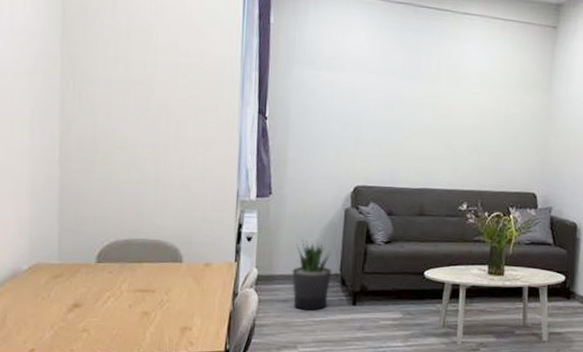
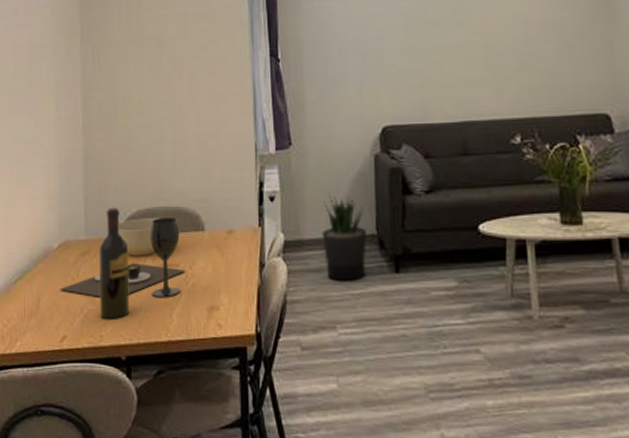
place setting: none [29,286,161,316] -> present [60,262,186,297]
wine bottle: none [70,236,105,336] -> present [98,207,130,319]
bowl: none [94,247,138,282] -> present [119,218,160,256]
wine glass: none [126,248,158,319] -> present [150,218,181,298]

